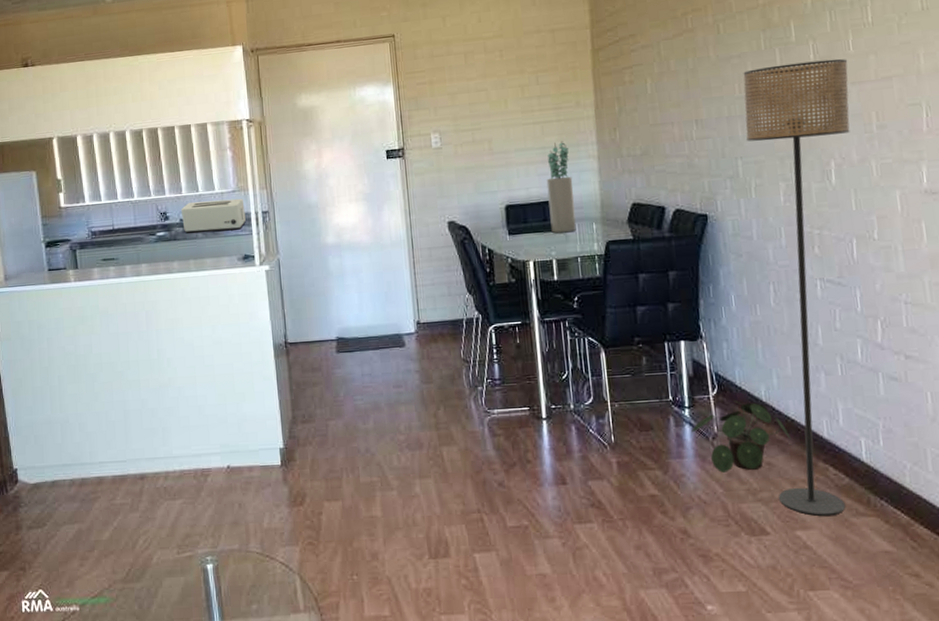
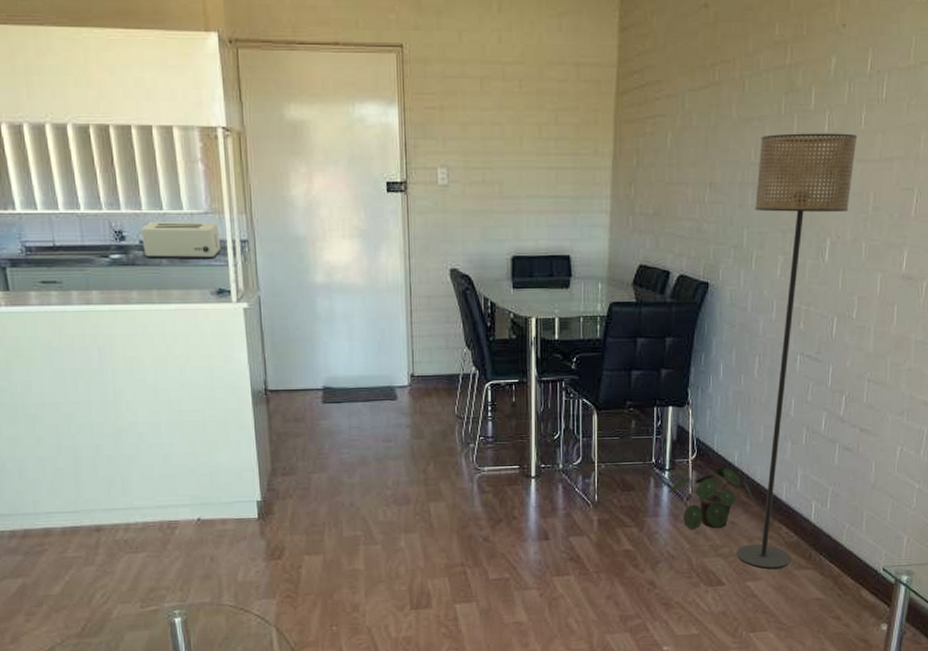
vase: present [546,141,577,235] -> none [556,191,583,292]

